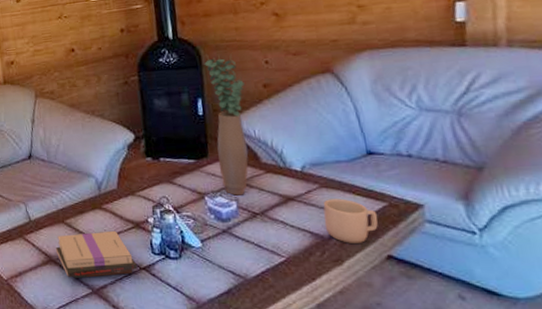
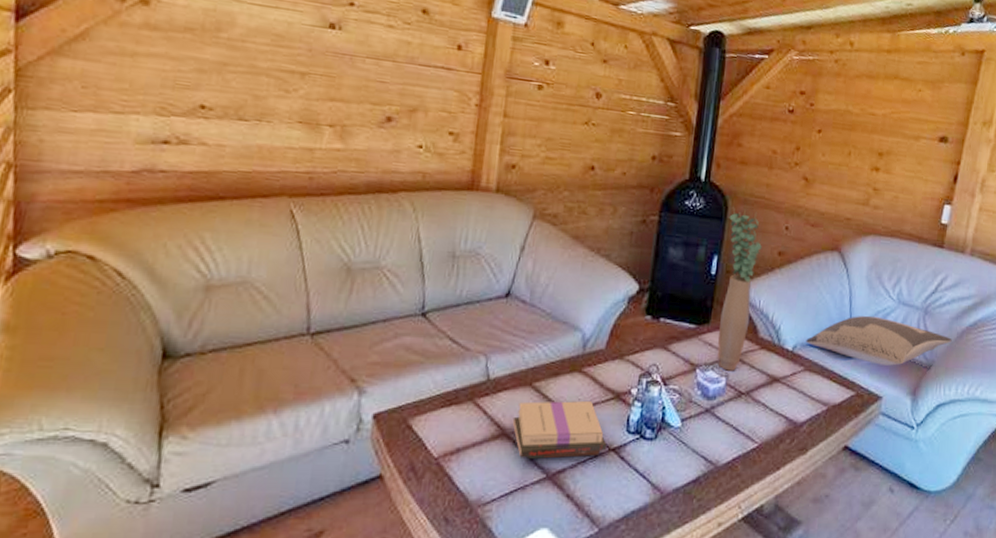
pillow: none [314,127,506,174] -> present [806,315,952,366]
mug: present [323,198,378,243] -> none [799,383,845,432]

